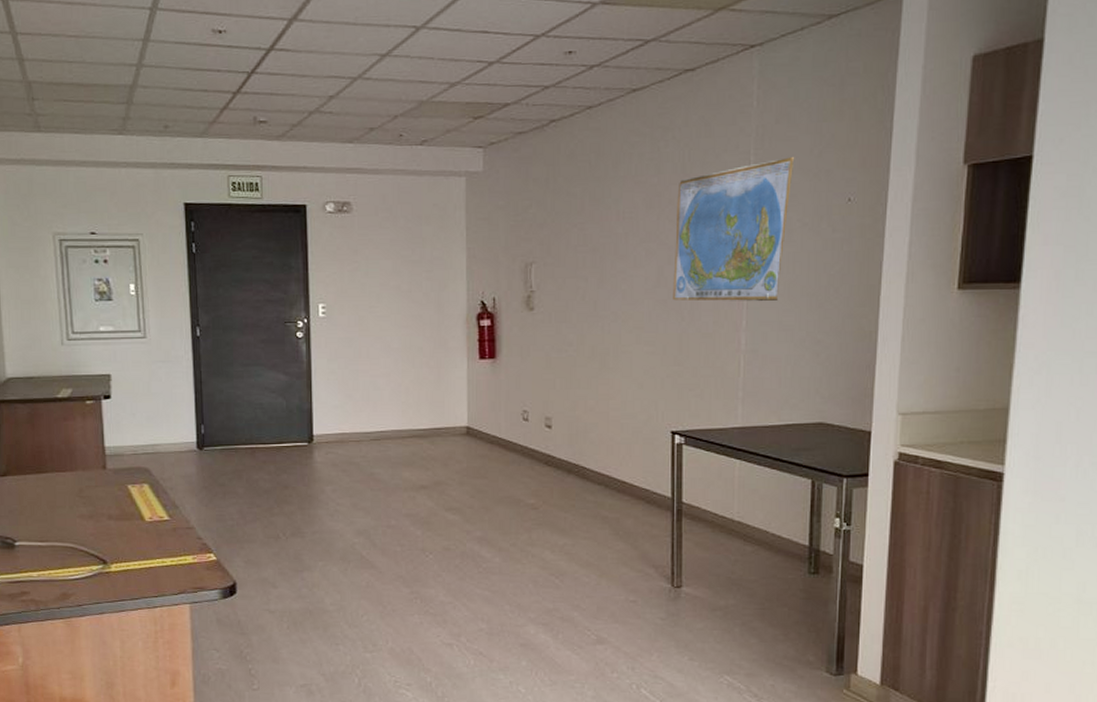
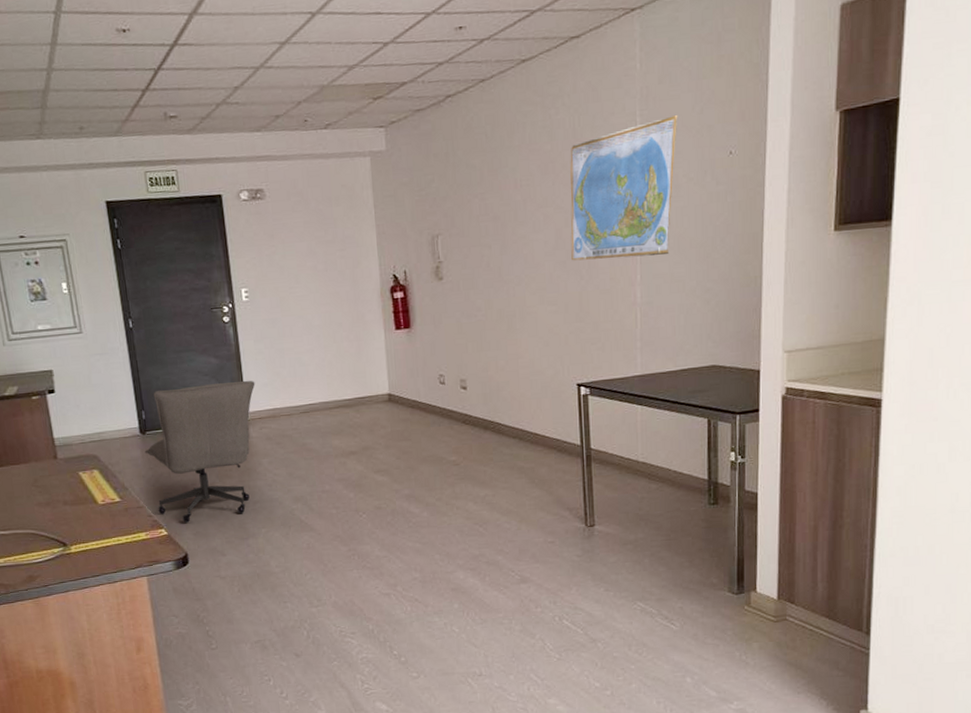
chair: none [200,401,325,549] -> present [144,380,255,523]

